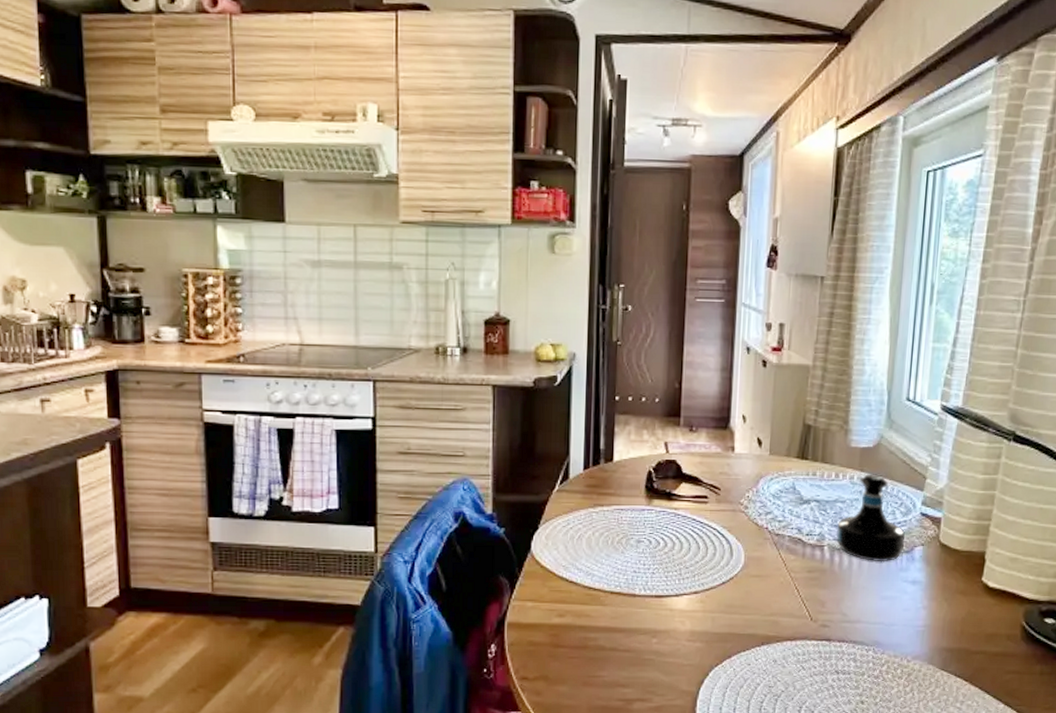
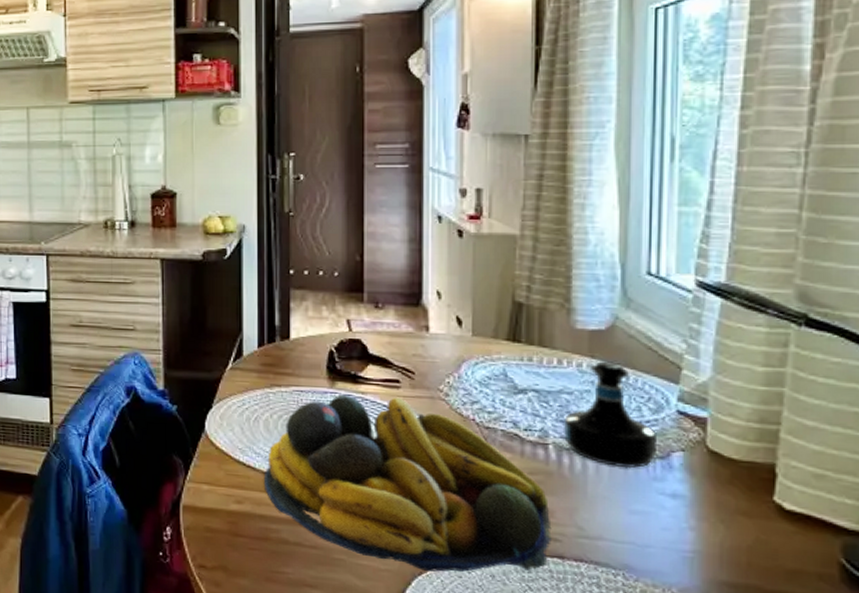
fruit bowl: none [584,511,823,662] -> present [263,395,552,572]

